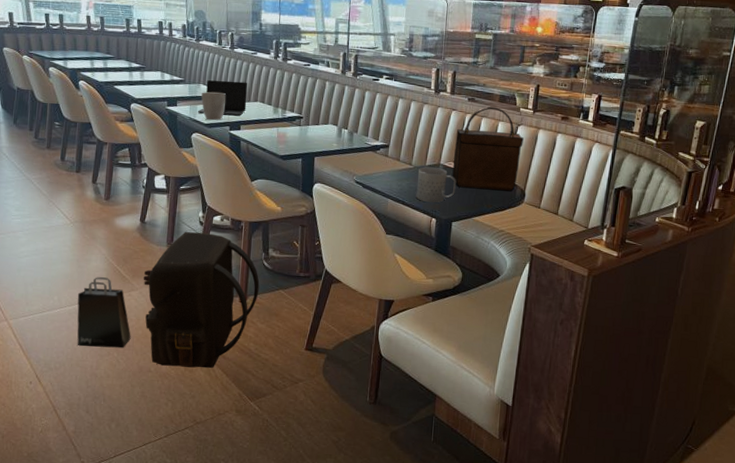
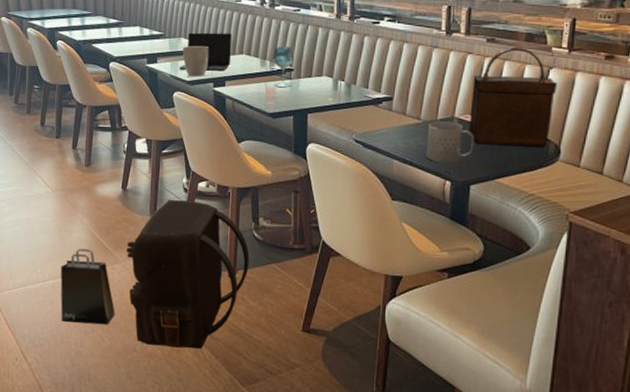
wine glass: none [284,96,304,133] -> present [273,46,295,88]

